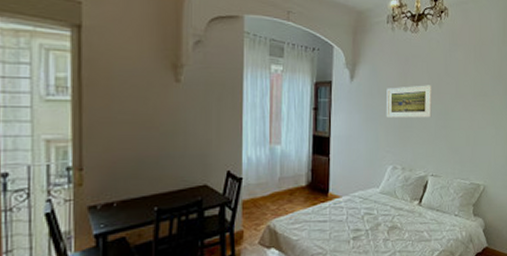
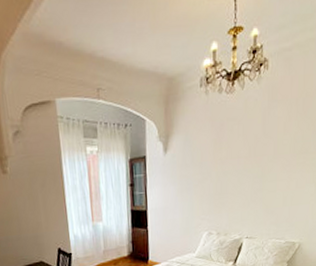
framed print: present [386,85,432,118] -> none [200,148,249,186]

